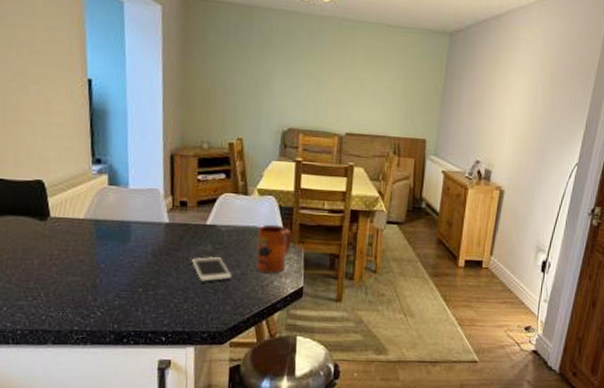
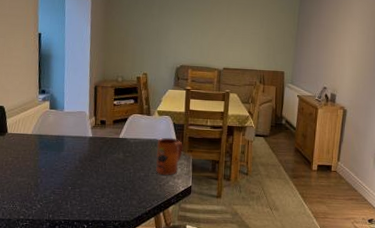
cell phone: present [192,257,232,282] -> none [108,162,137,182]

